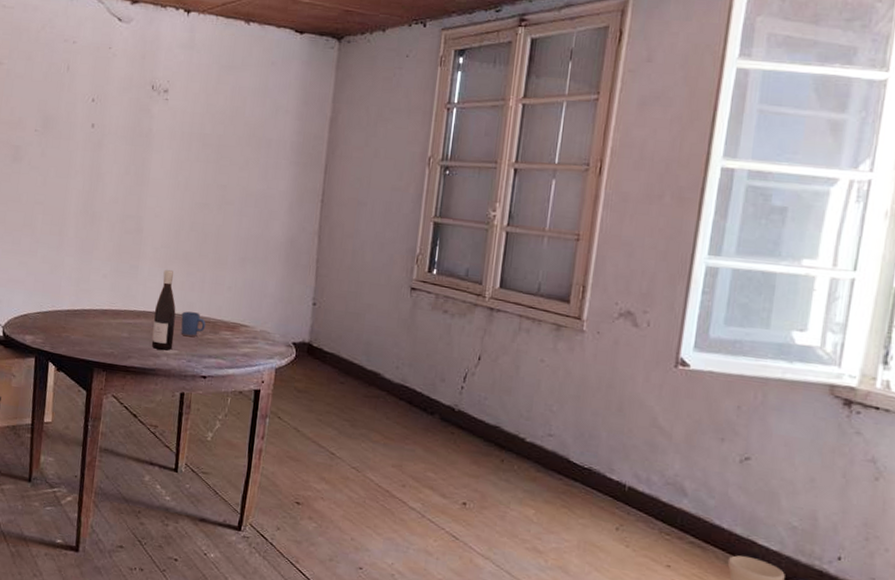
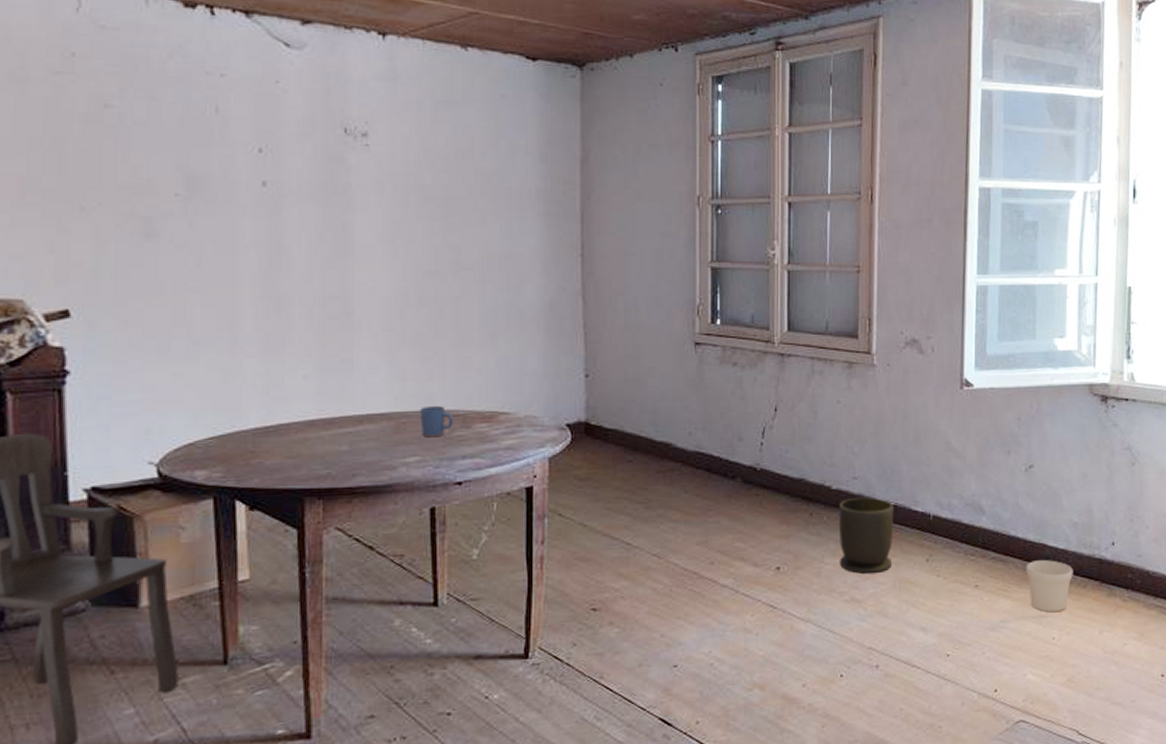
bottle: present [151,270,176,350] -> none [382,359,413,459]
planter pot: none [525,453,588,530] -> present [838,497,894,574]

